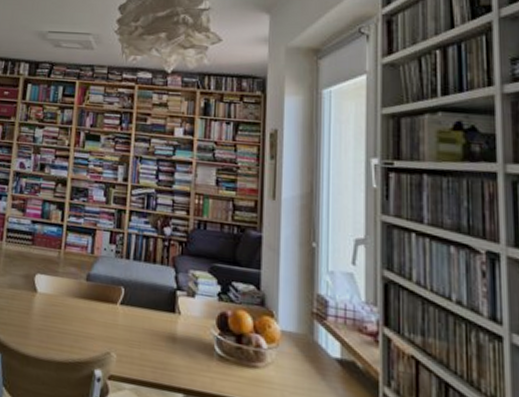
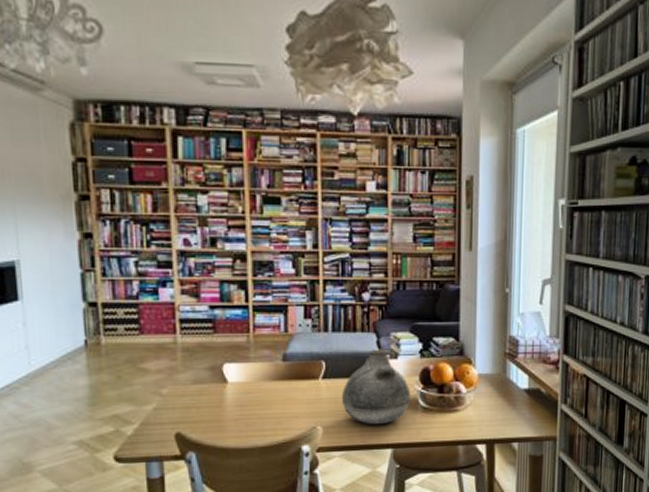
vase: none [137,283,207,365] -> present [342,349,411,425]

